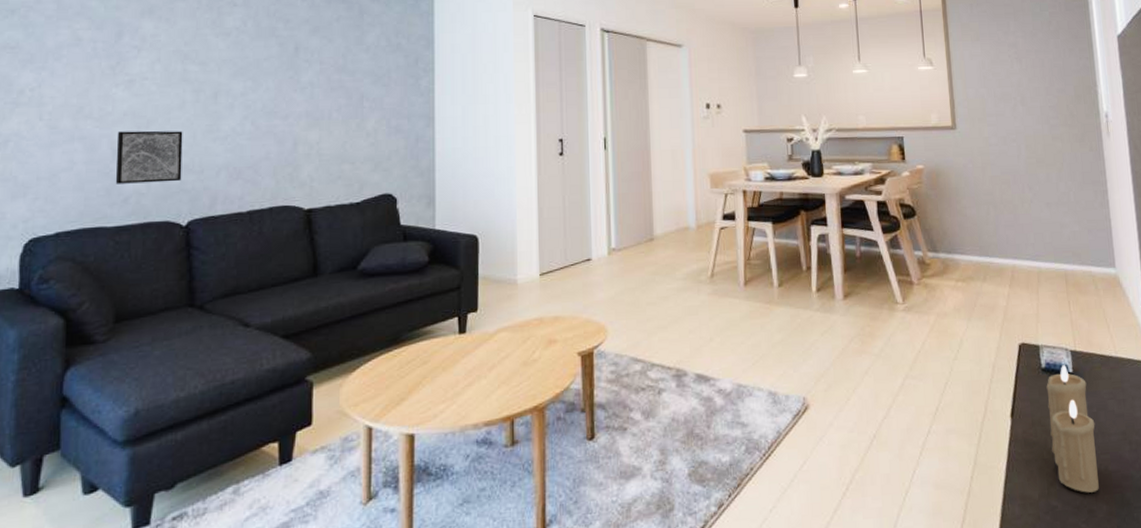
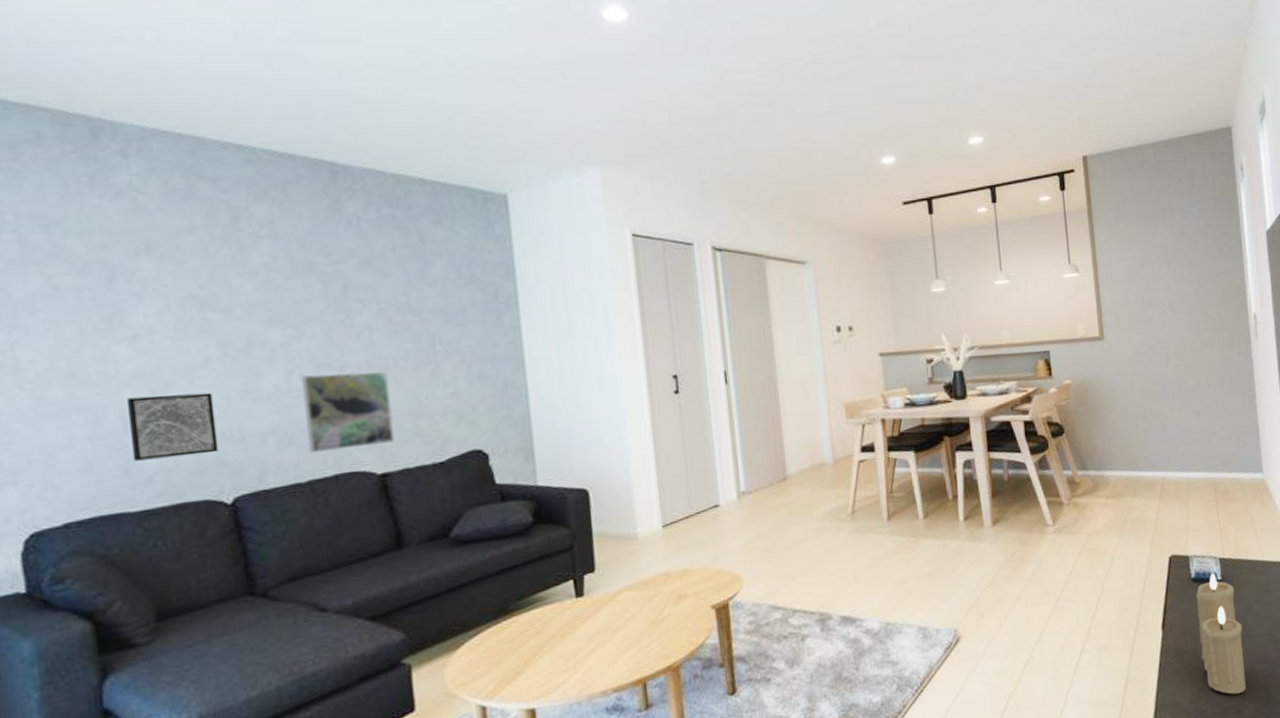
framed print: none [253,121,322,187] -> present [302,372,395,453]

